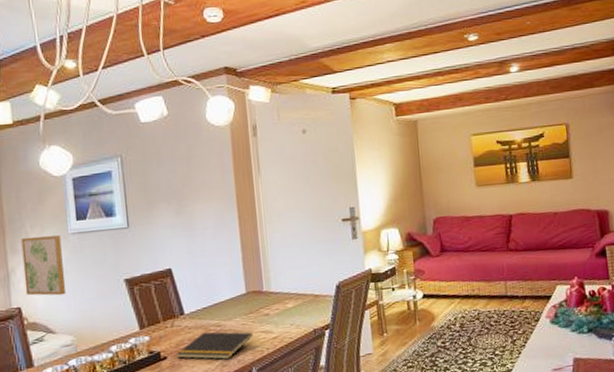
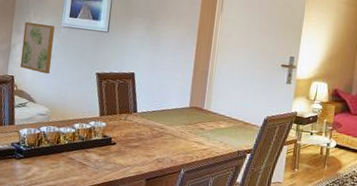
notepad: present [176,331,253,360] -> none [123,130,188,158]

